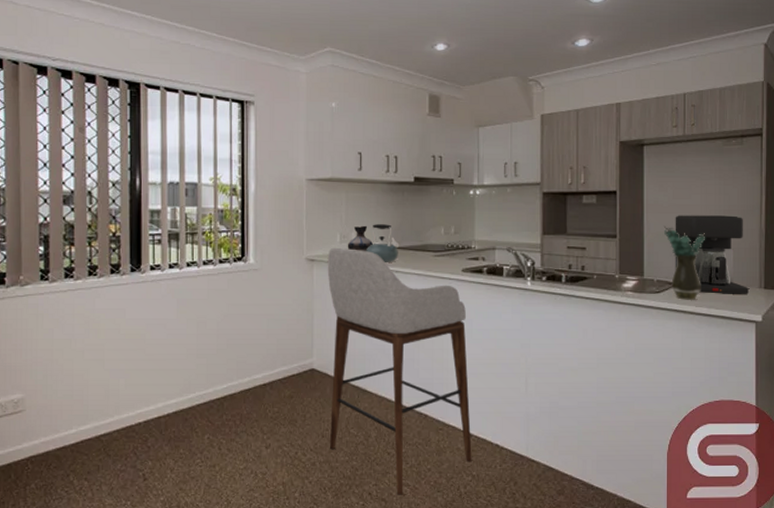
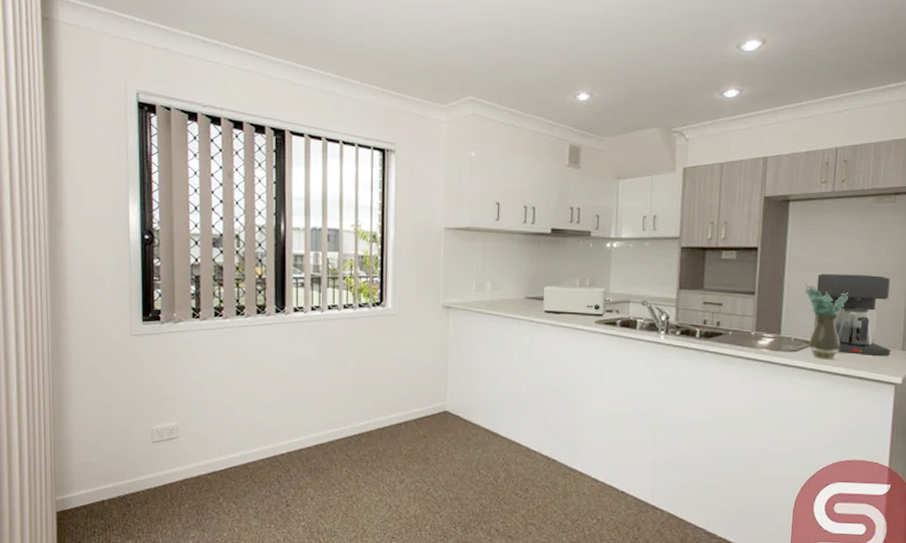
bar stool: present [327,247,472,495] -> none [461,295,598,534]
ceramic jug: present [347,225,373,252] -> none [482,275,508,301]
kettle: present [365,224,400,263] -> none [500,274,534,313]
toaster: none [408,234,473,265] -> present [543,285,608,317]

